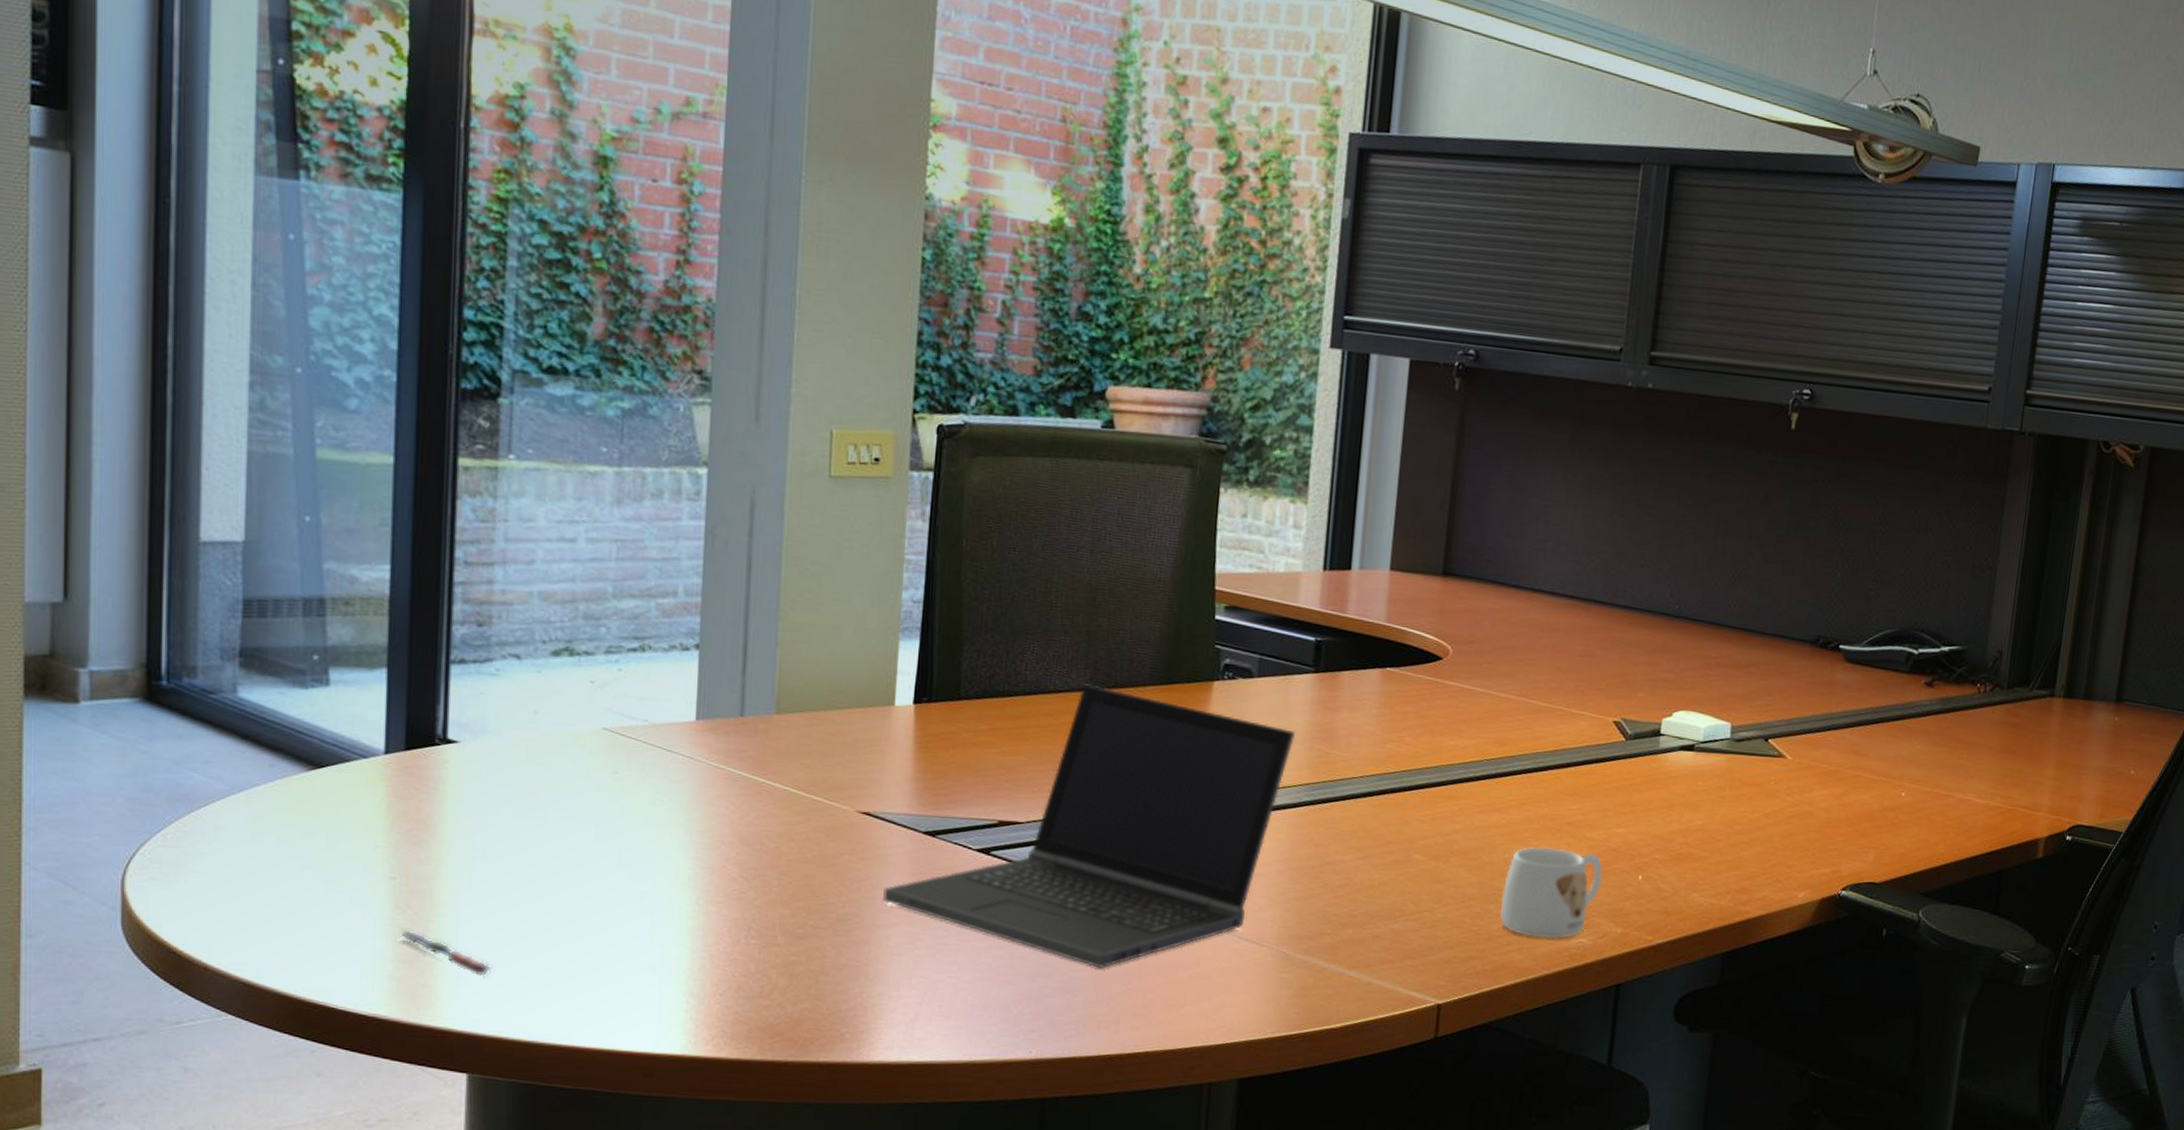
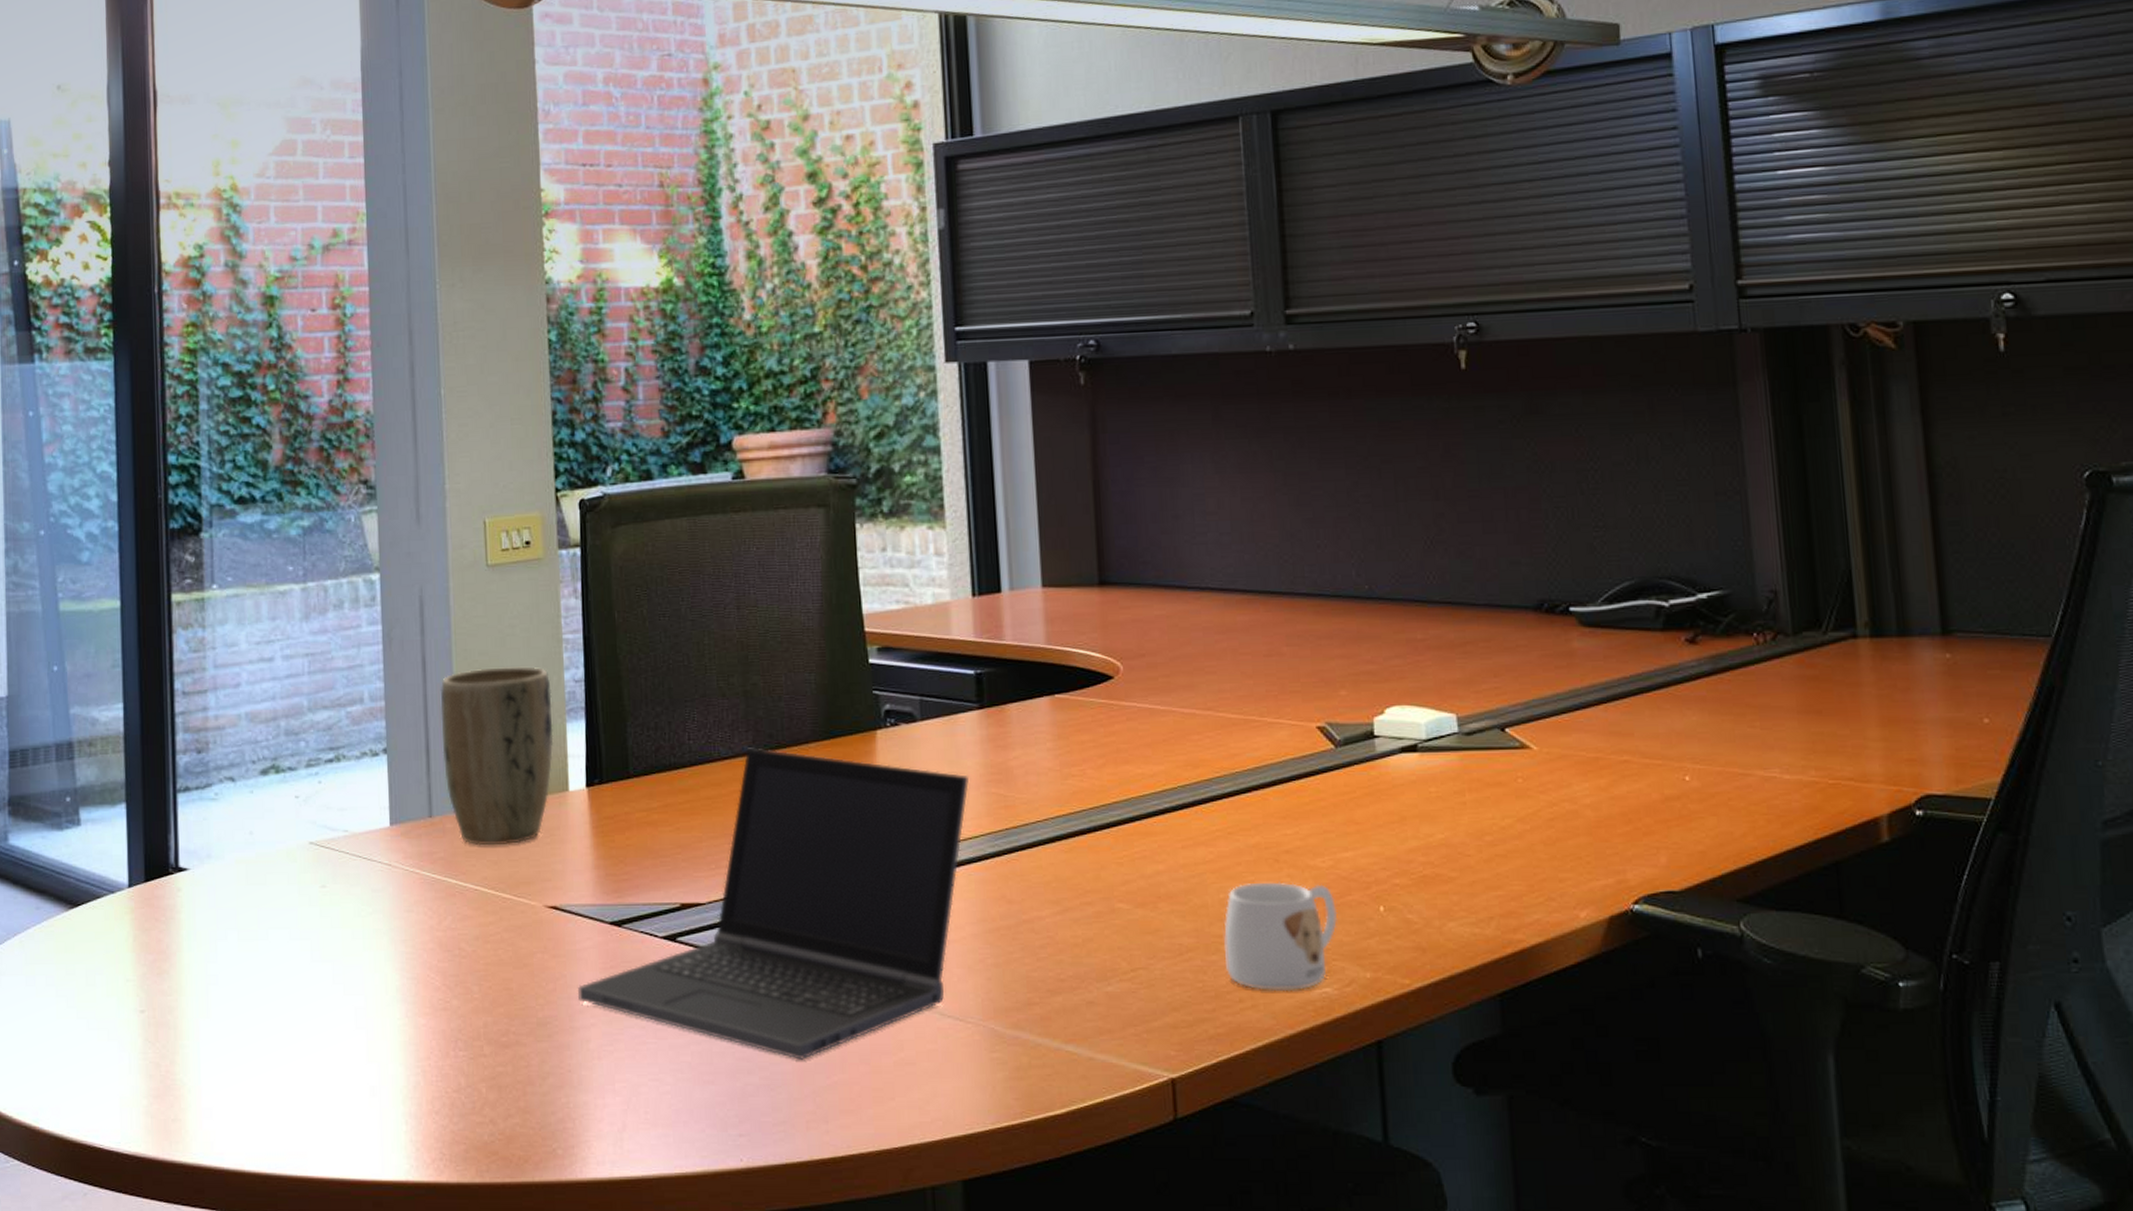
pen: present [398,928,492,977] -> none [149,1062,231,1108]
plant pot: none [761,577,887,751] -> present [440,666,554,846]

